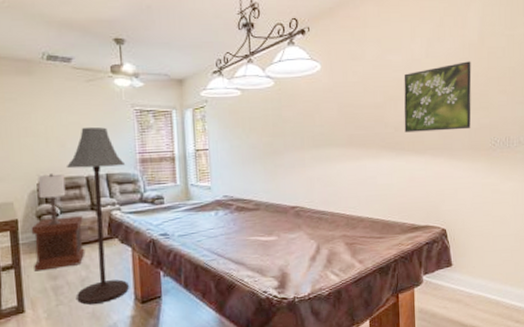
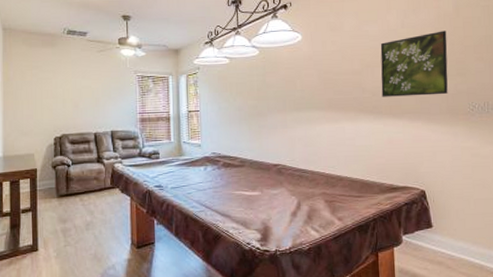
side table: present [31,216,85,272] -> none [47,167,91,215]
lamp: present [37,174,66,225] -> none [55,130,77,175]
floor lamp: present [65,126,129,305] -> none [78,90,128,247]

